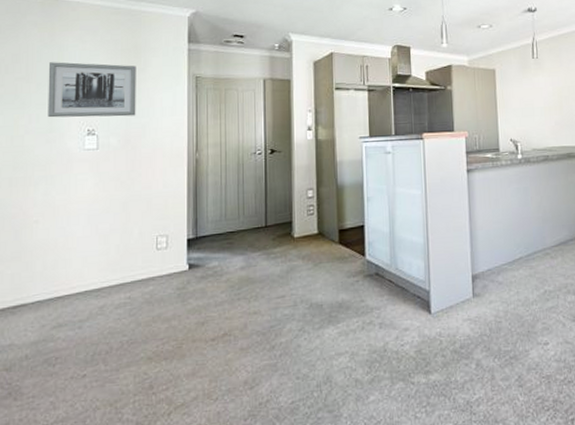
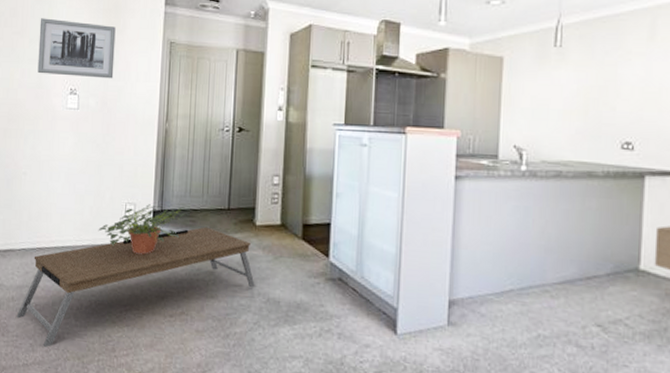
coffee table: none [32,246,297,401] -> present [16,226,255,347]
potted plant: none [127,231,224,285] -> present [98,204,187,255]

